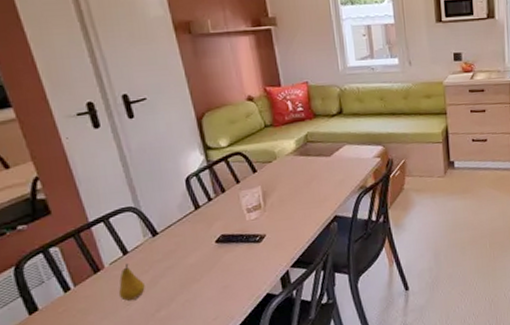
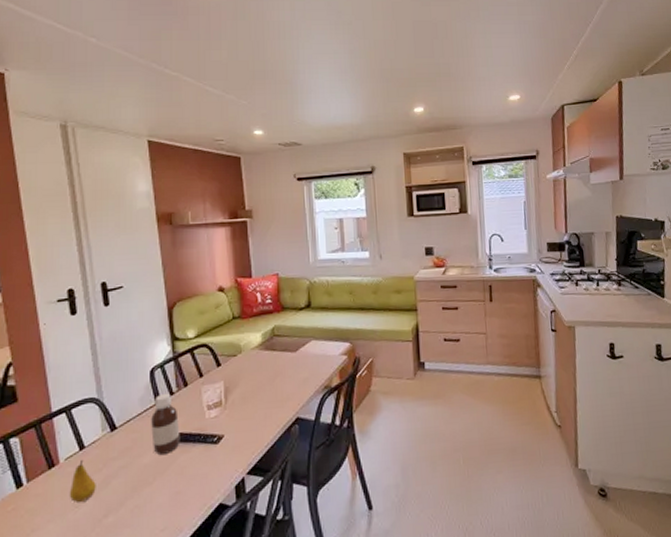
bottle: none [192,199,223,255] -> present [151,393,180,455]

